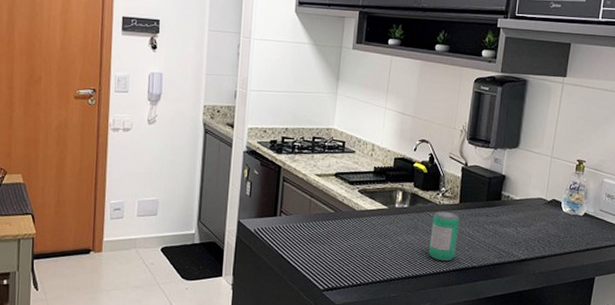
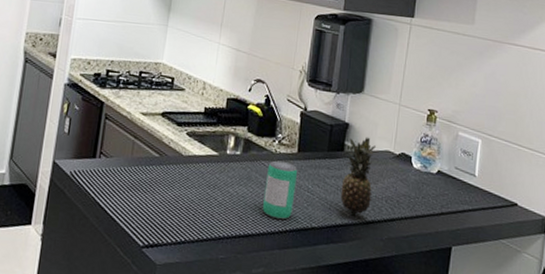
fruit: none [498,186,529,256] -> present [340,137,376,216]

